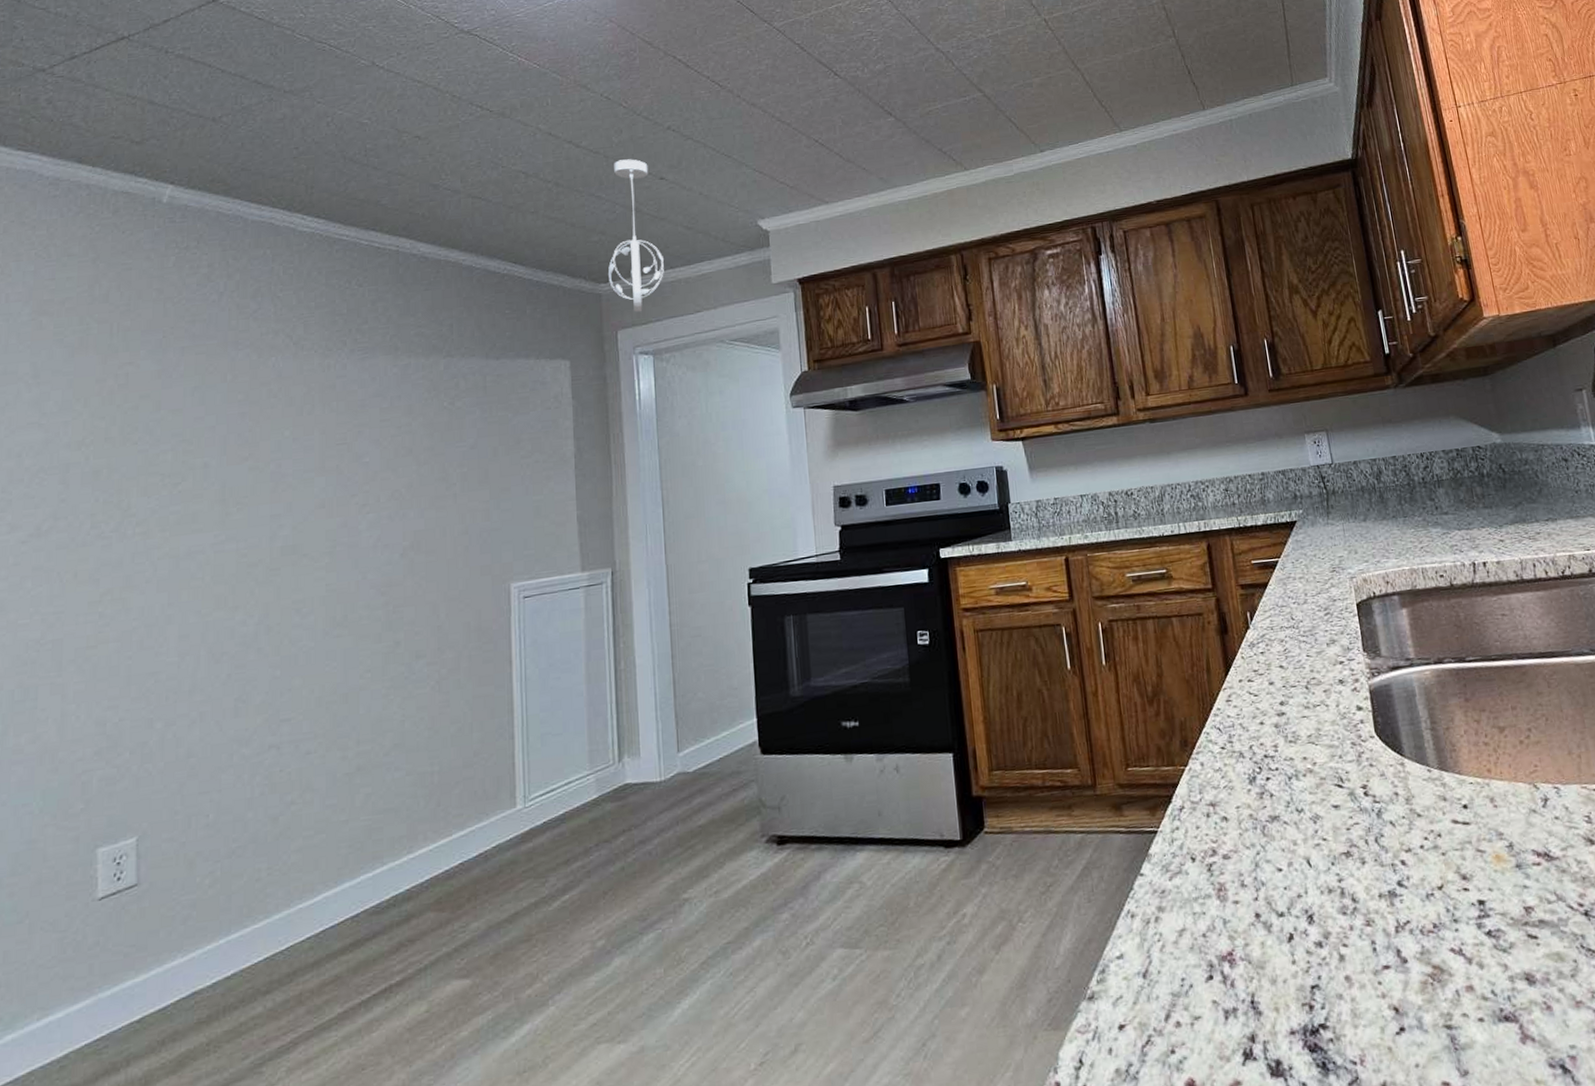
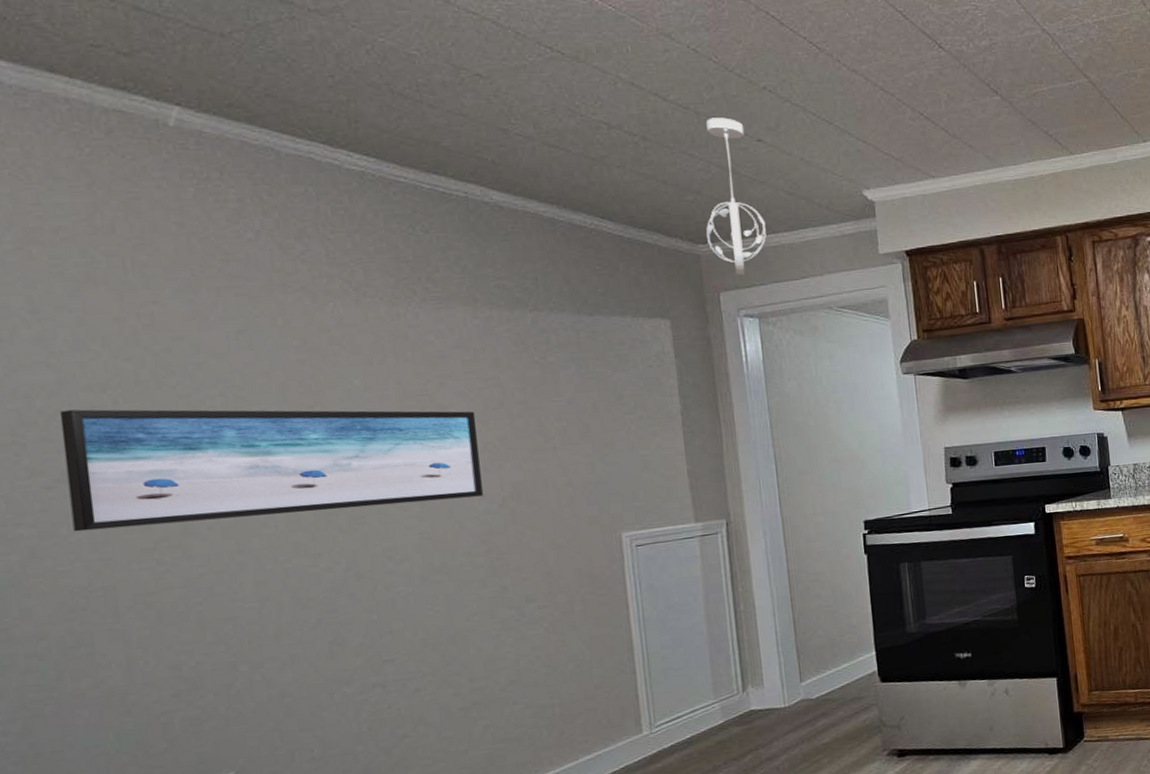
wall art: none [37,459,387,585] -> present [59,409,483,532]

